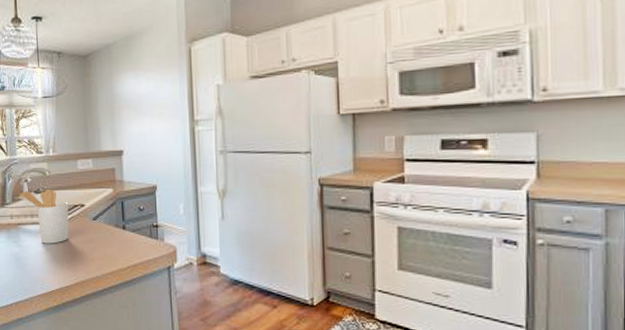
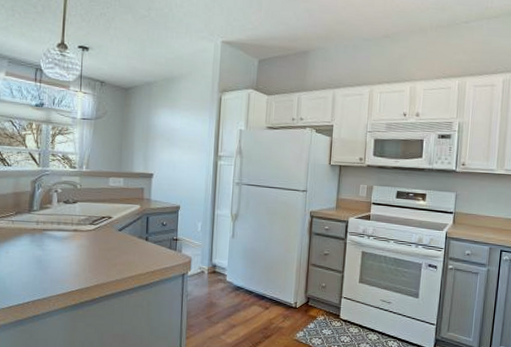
utensil holder: present [19,190,69,244] -> none [48,200,97,250]

